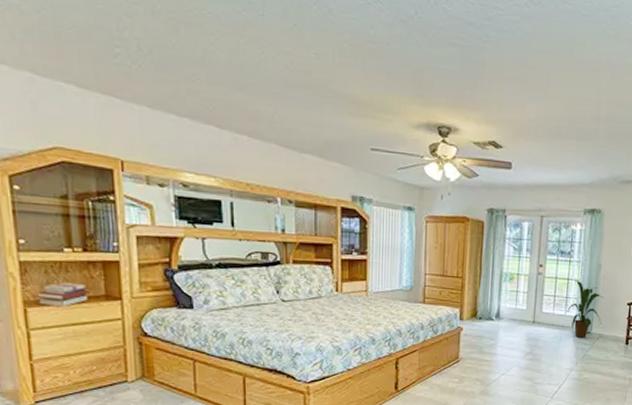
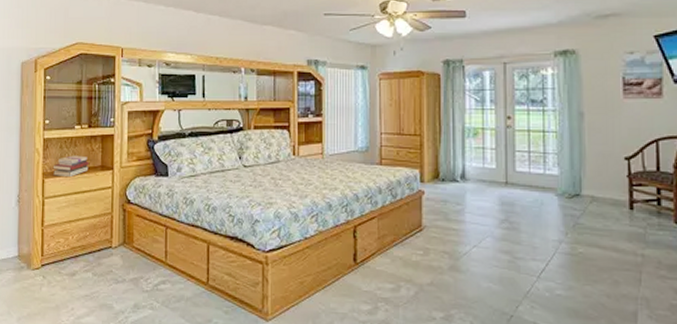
house plant: present [567,281,604,338] -> none [546,133,594,202]

